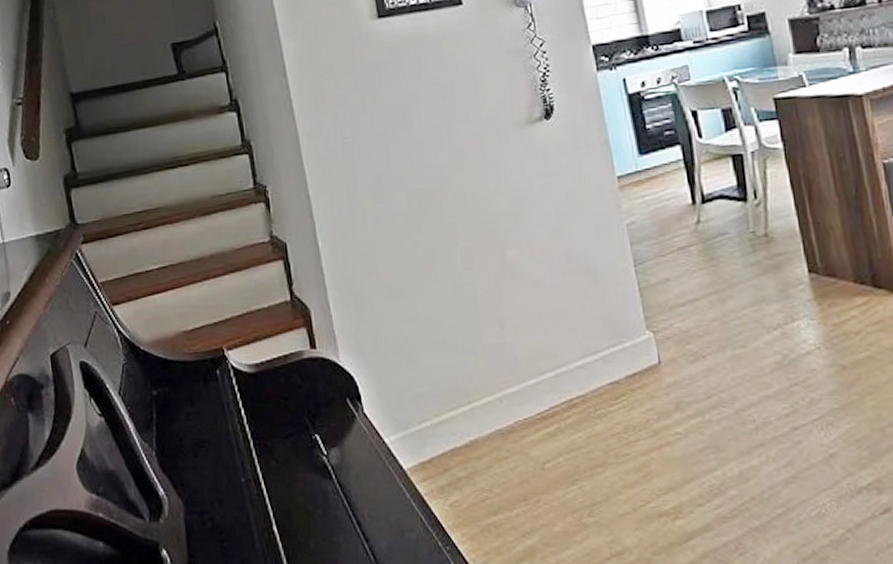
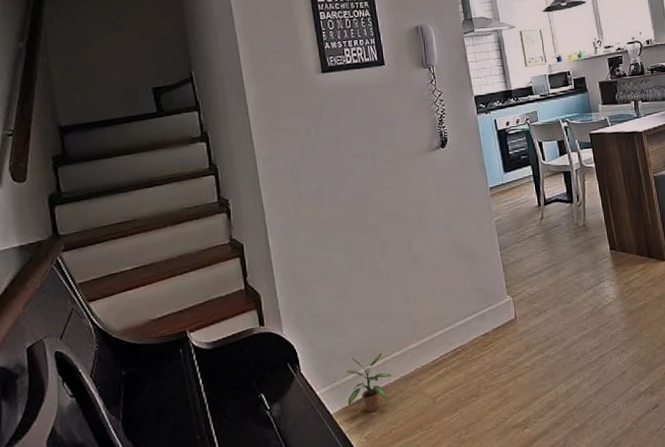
potted plant: none [422,395,484,472] -> present [346,352,392,412]

